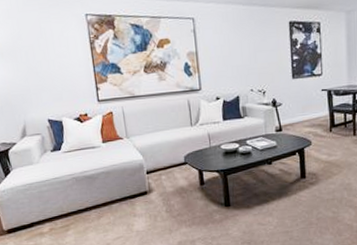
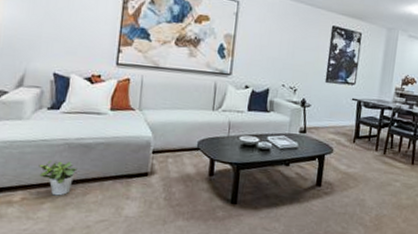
potted plant: none [56,193,88,223] -> present [38,160,78,196]

